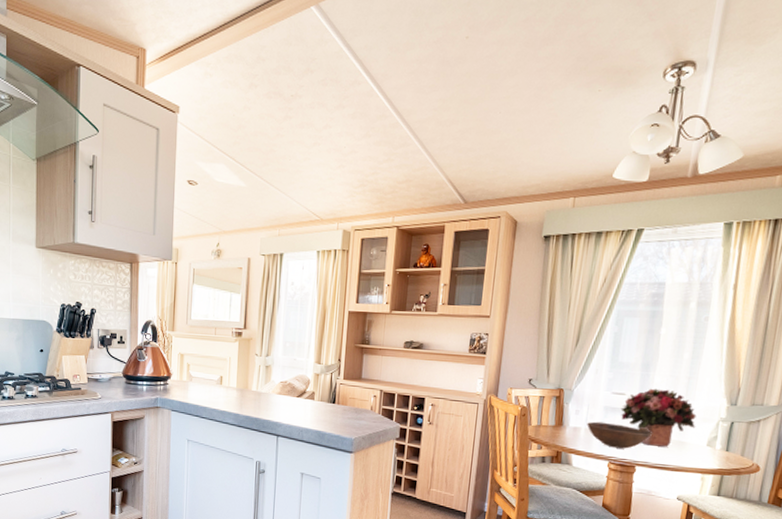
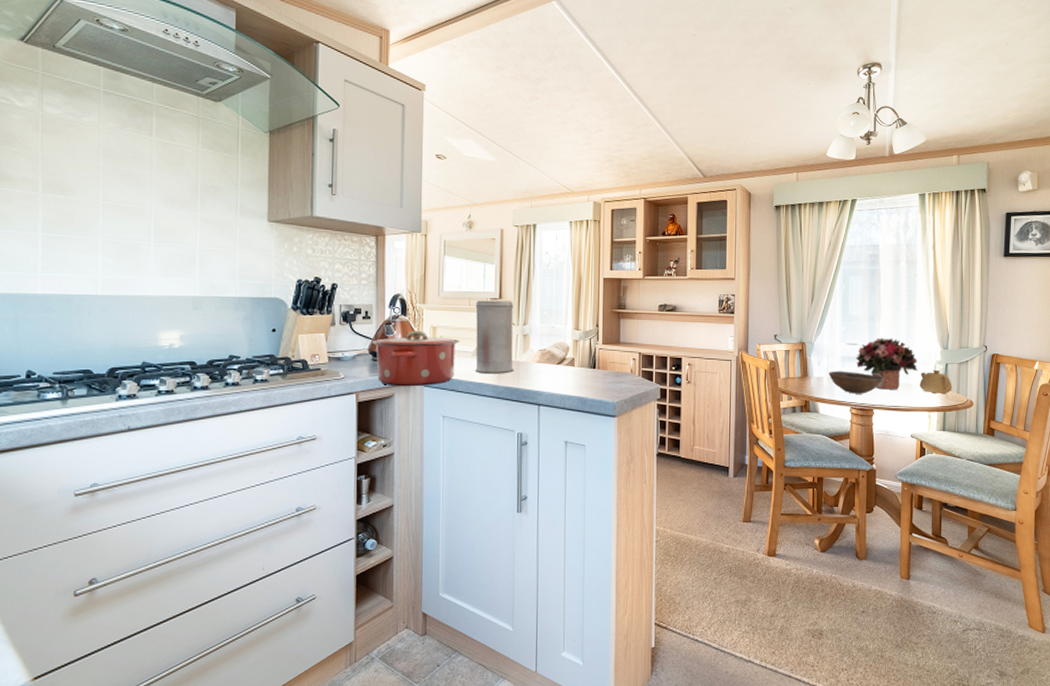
casserole: none [125,356,205,411] -> present [371,330,459,387]
canister: none [219,329,257,403] -> present [475,300,514,374]
teapot: none [694,427,736,455] -> present [919,369,952,394]

